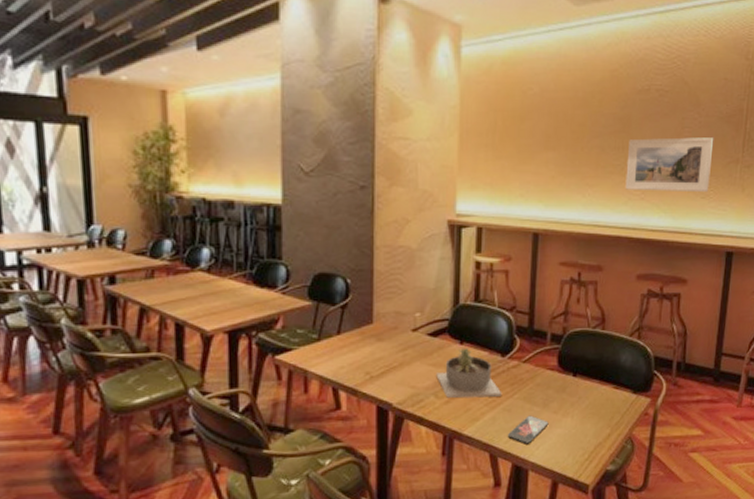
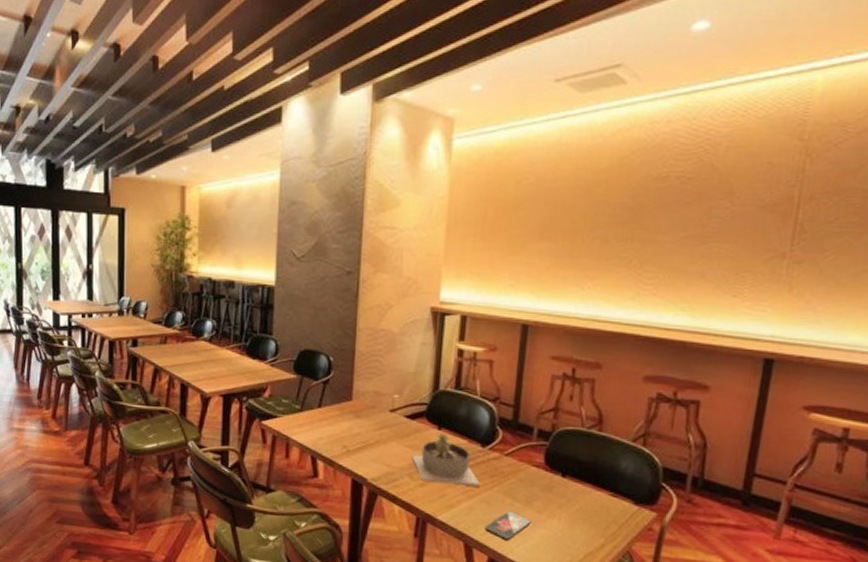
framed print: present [625,137,713,193] -> none [633,228,750,291]

